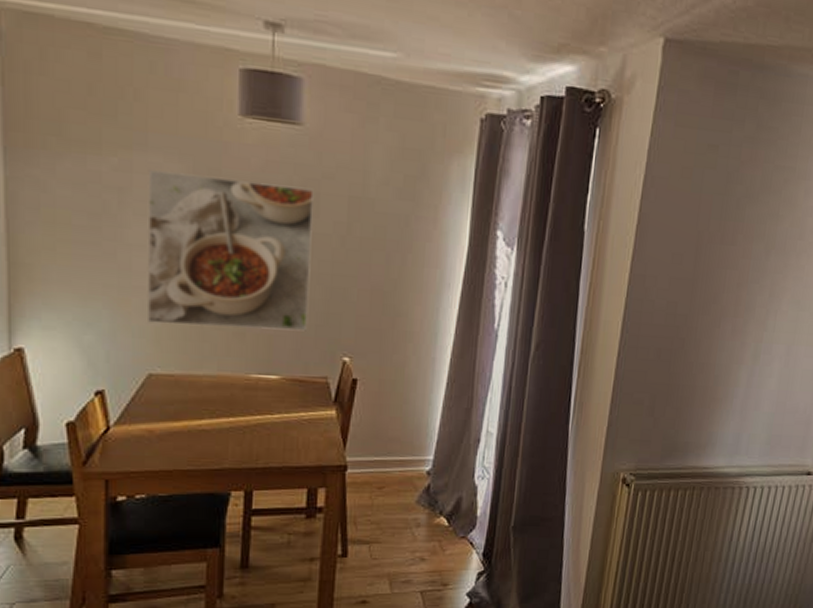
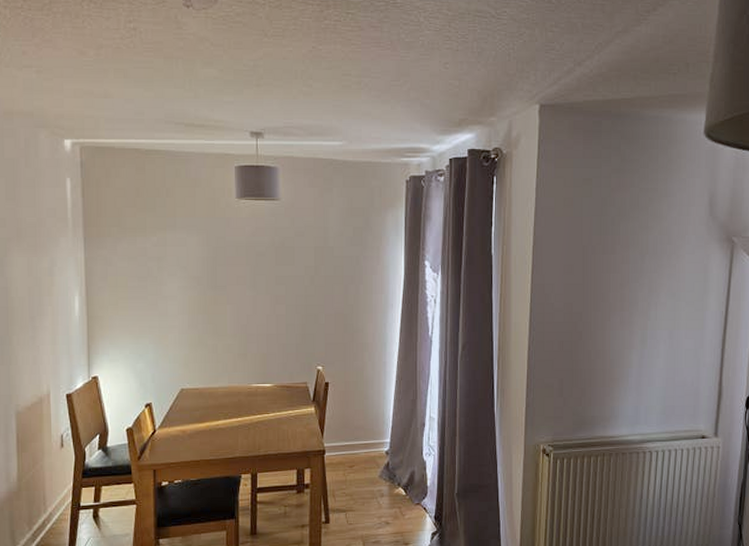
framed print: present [147,170,314,332] -> none [177,242,291,351]

